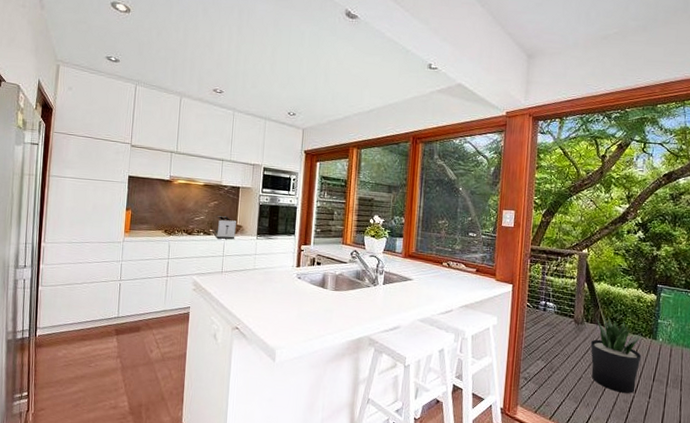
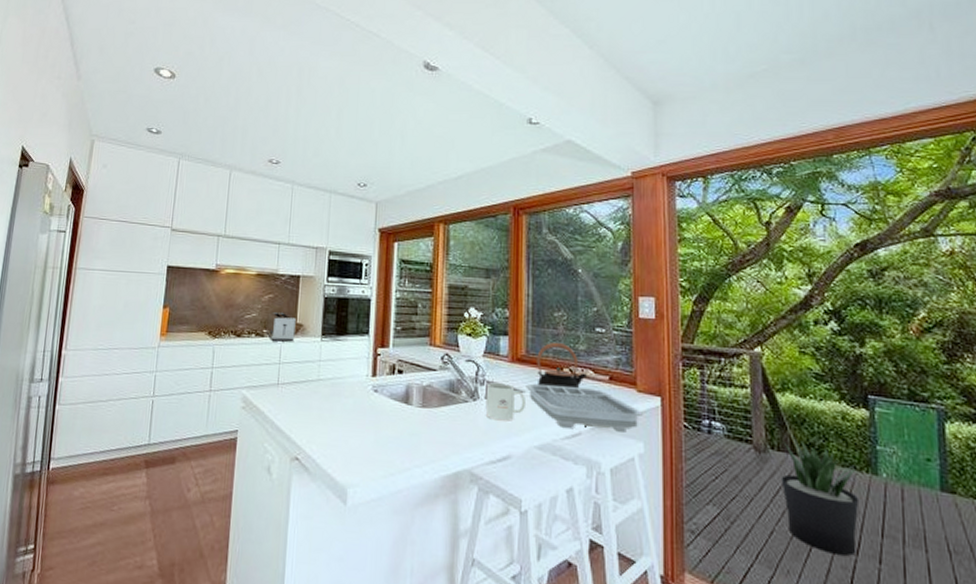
mug: none [382,273,413,302] -> present [485,383,525,423]
dish rack: none [414,274,498,310] -> present [526,383,643,432]
teapot: none [423,243,461,278] -> present [537,343,588,389]

